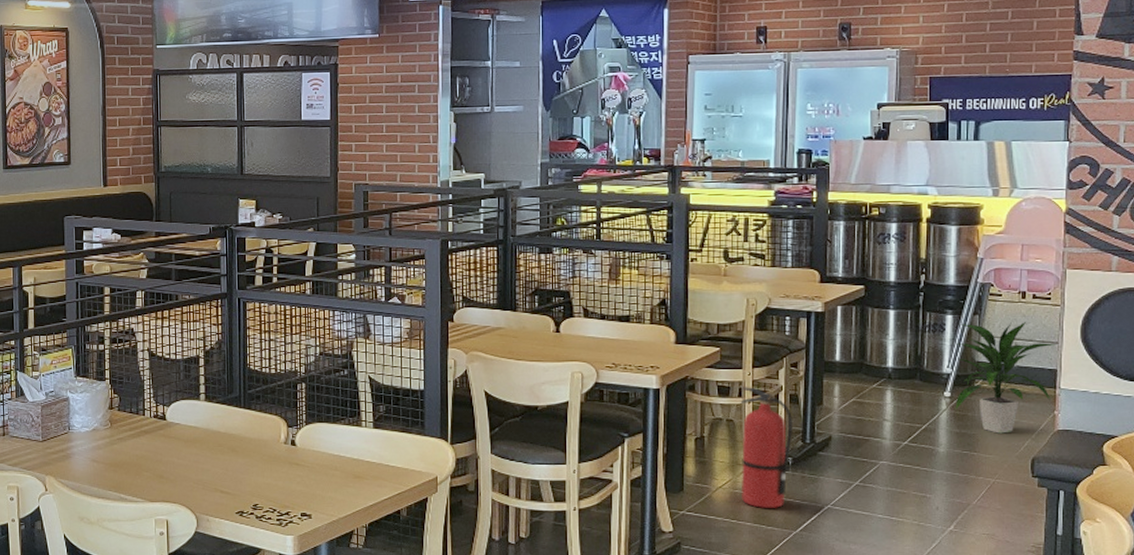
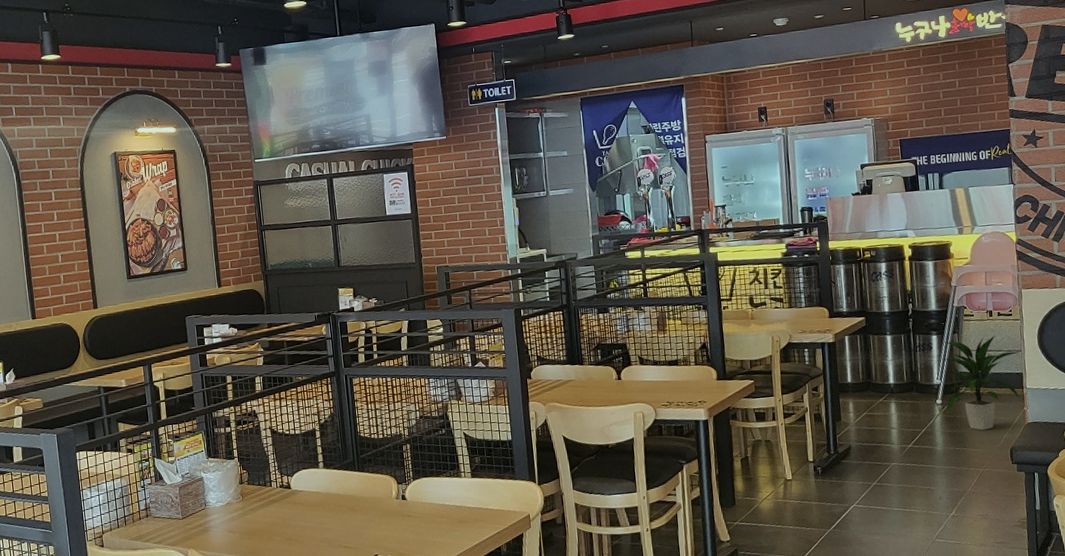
fire extinguisher: present [740,387,792,508] -> none [774,411,820,513]

